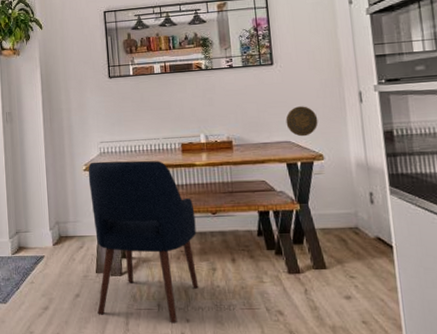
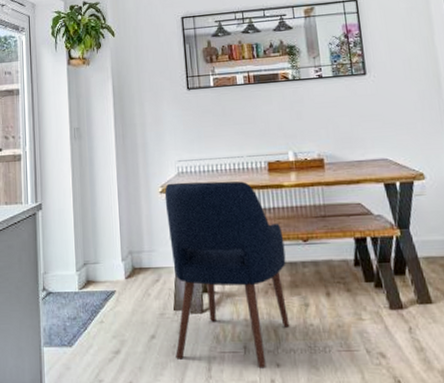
decorative plate: present [285,106,318,137] -> none [381,119,417,154]

